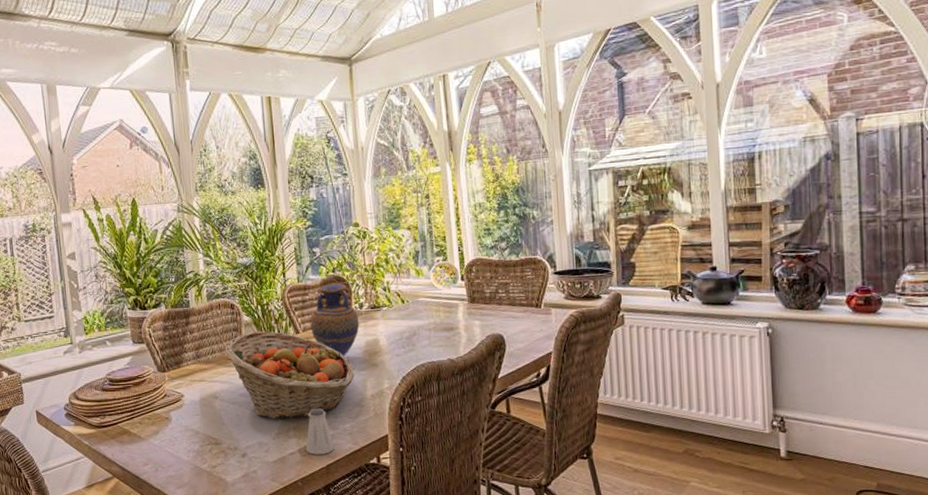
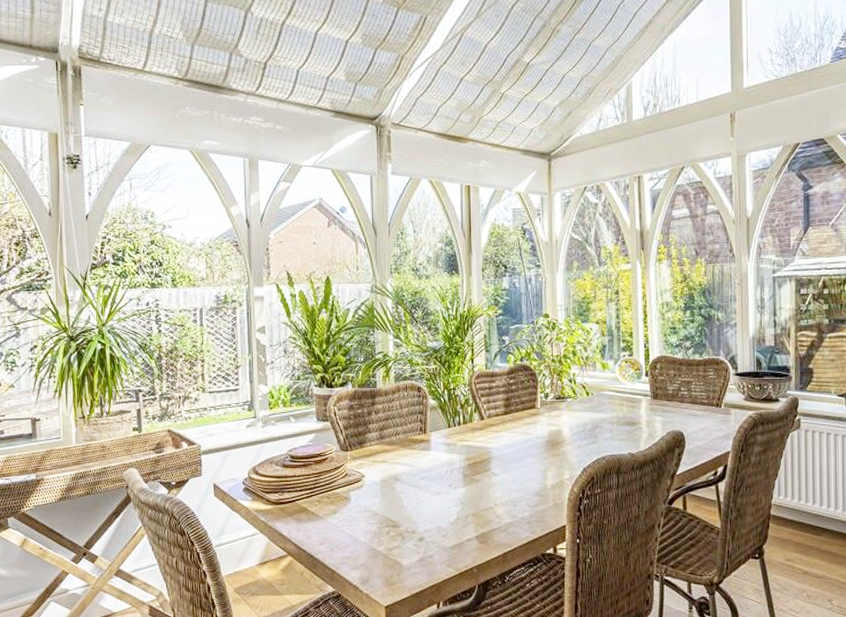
fruit basket: present [225,331,355,420] -> none [409,416,536,505]
saltshaker: present [305,408,335,455] -> none [483,495,512,542]
vase: present [310,283,360,357] -> none [495,372,544,446]

